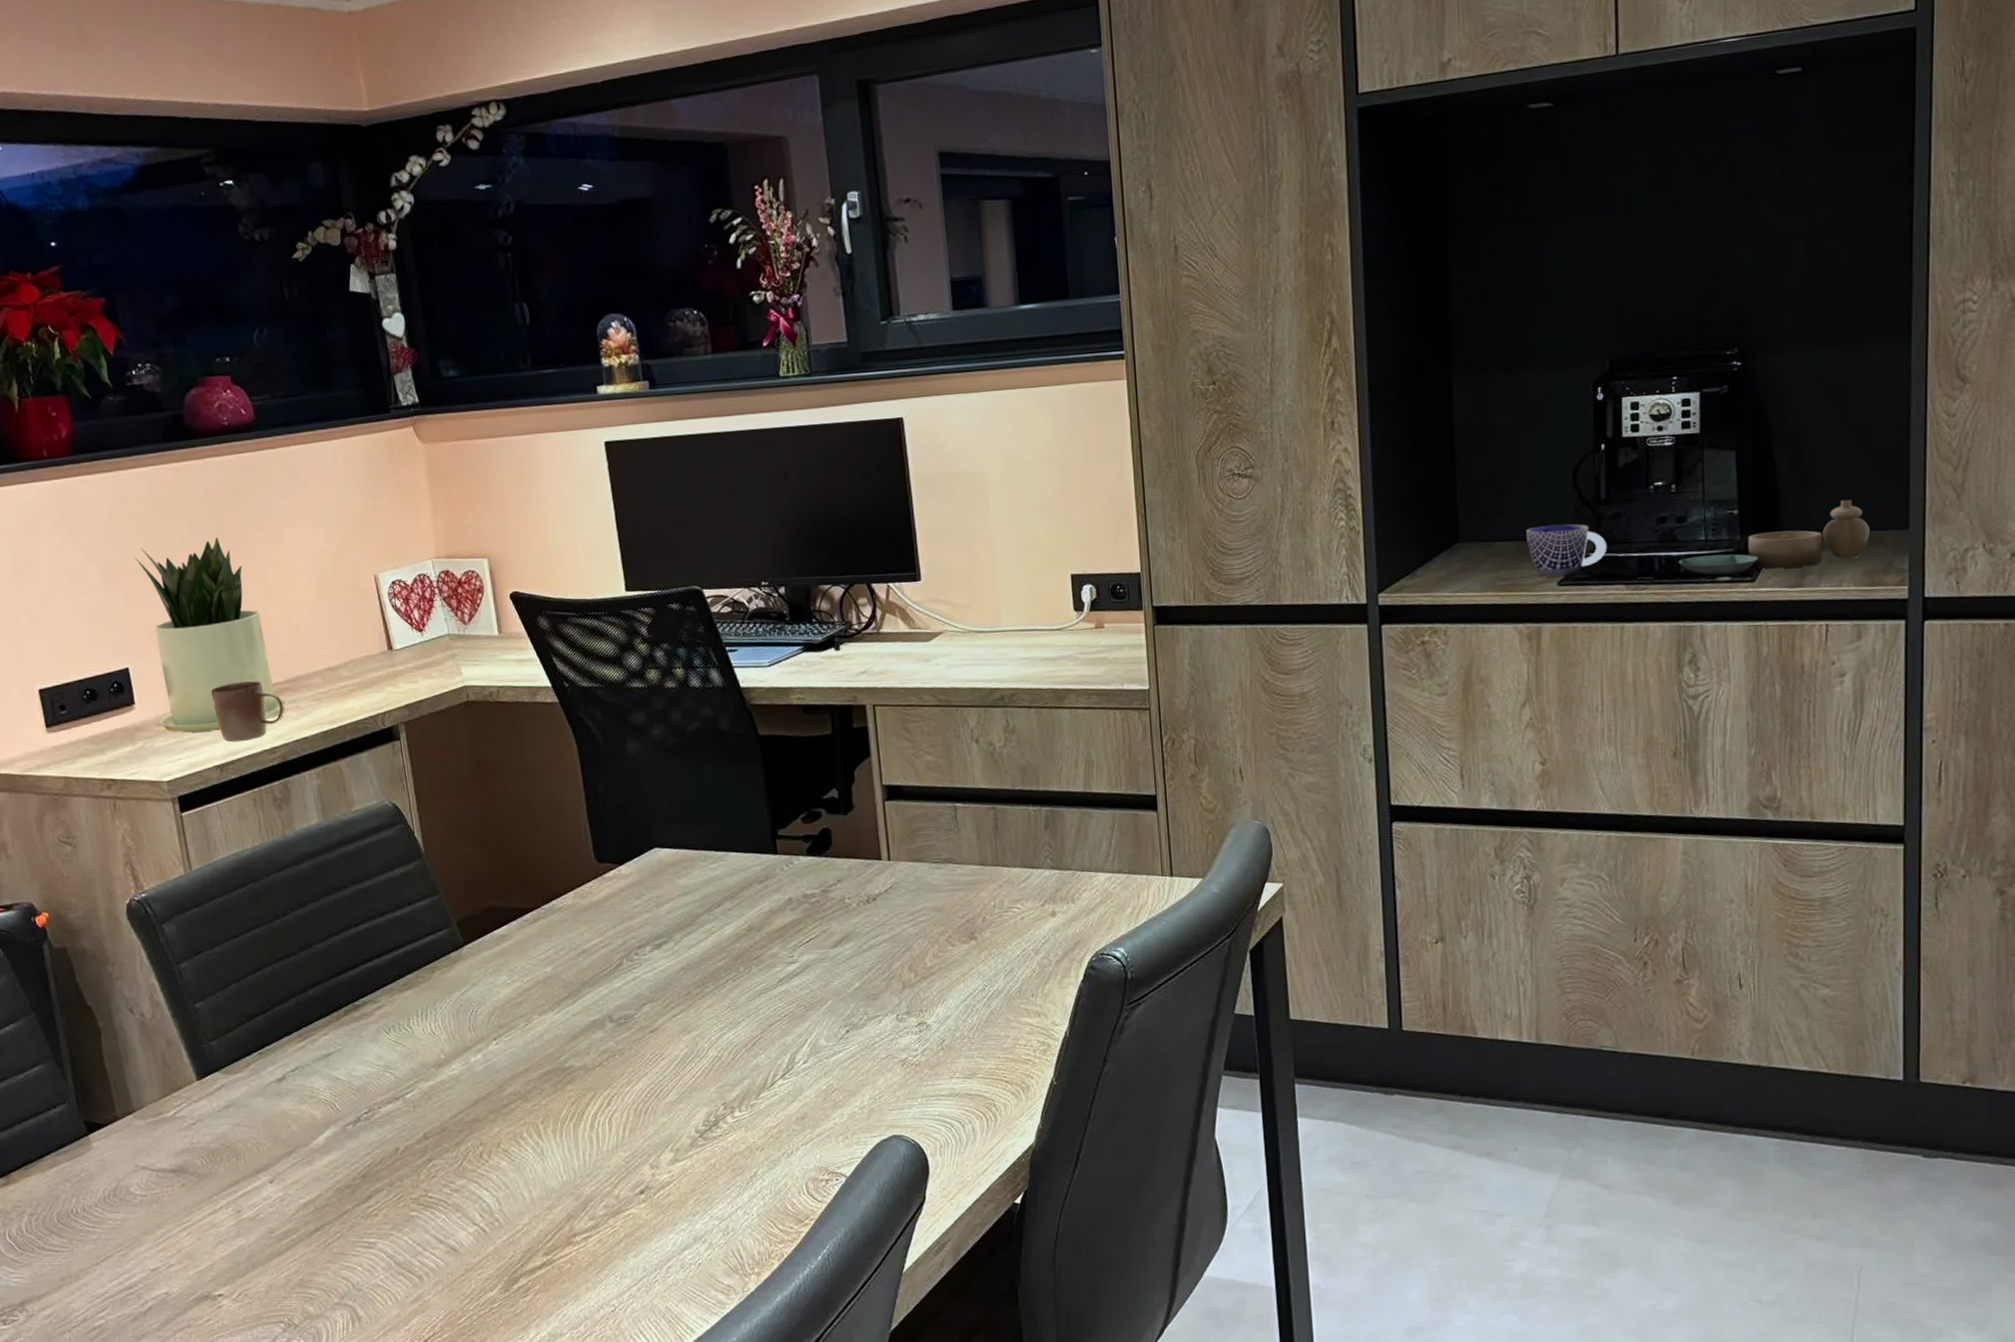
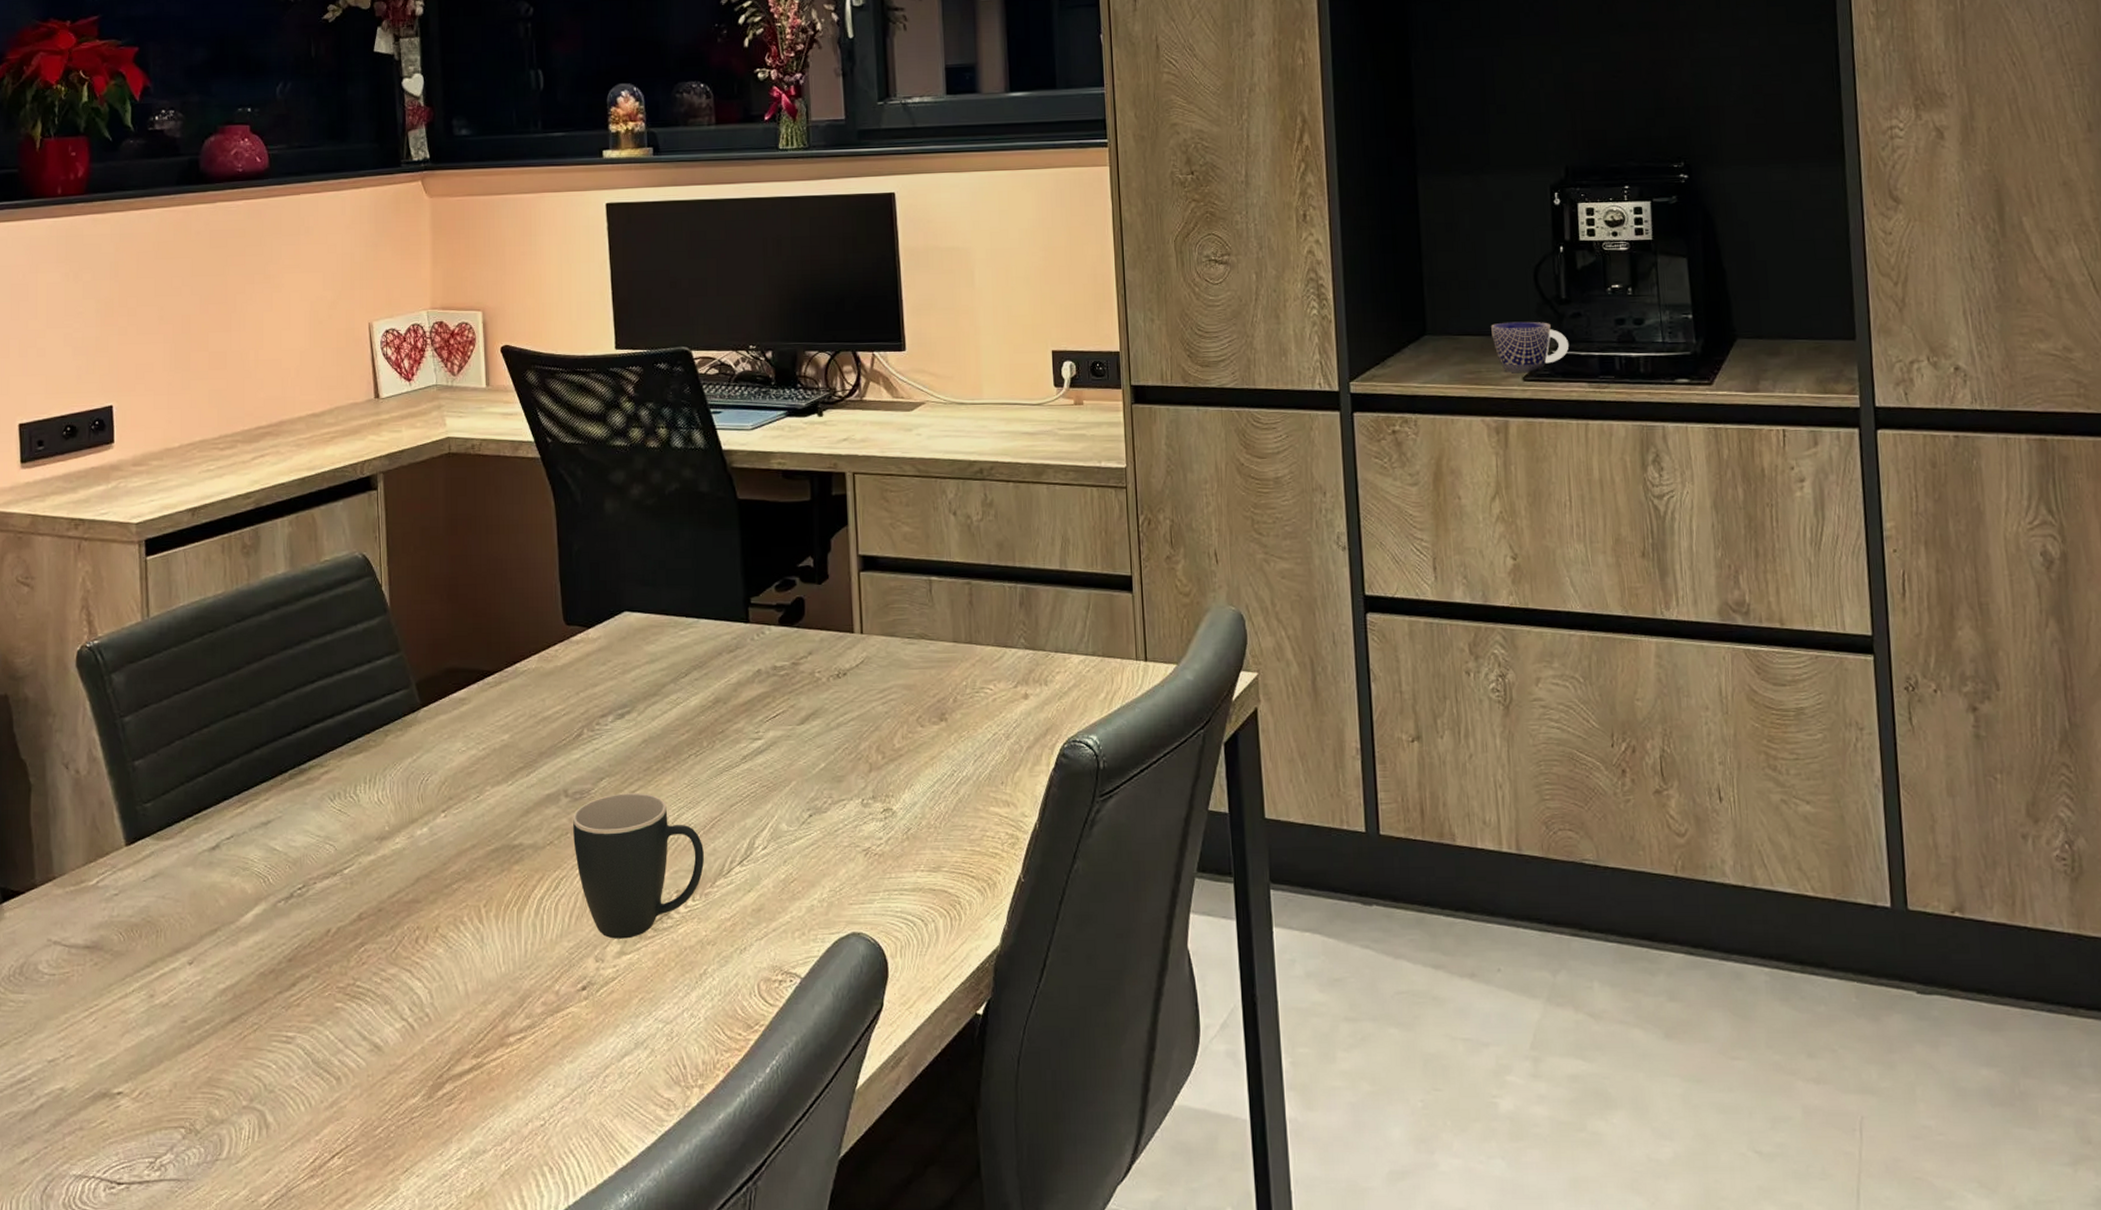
planter: present [135,537,288,733] -> none [134,280,269,474]
mug: present [210,681,284,743] -> none [192,424,264,486]
mug: none [619,1016,748,1148] -> present [573,793,704,939]
saucer: present [1679,554,1758,577] -> none [1638,357,1714,379]
sugar bowl: present [1748,499,1870,569] -> none [1703,309,1819,373]

